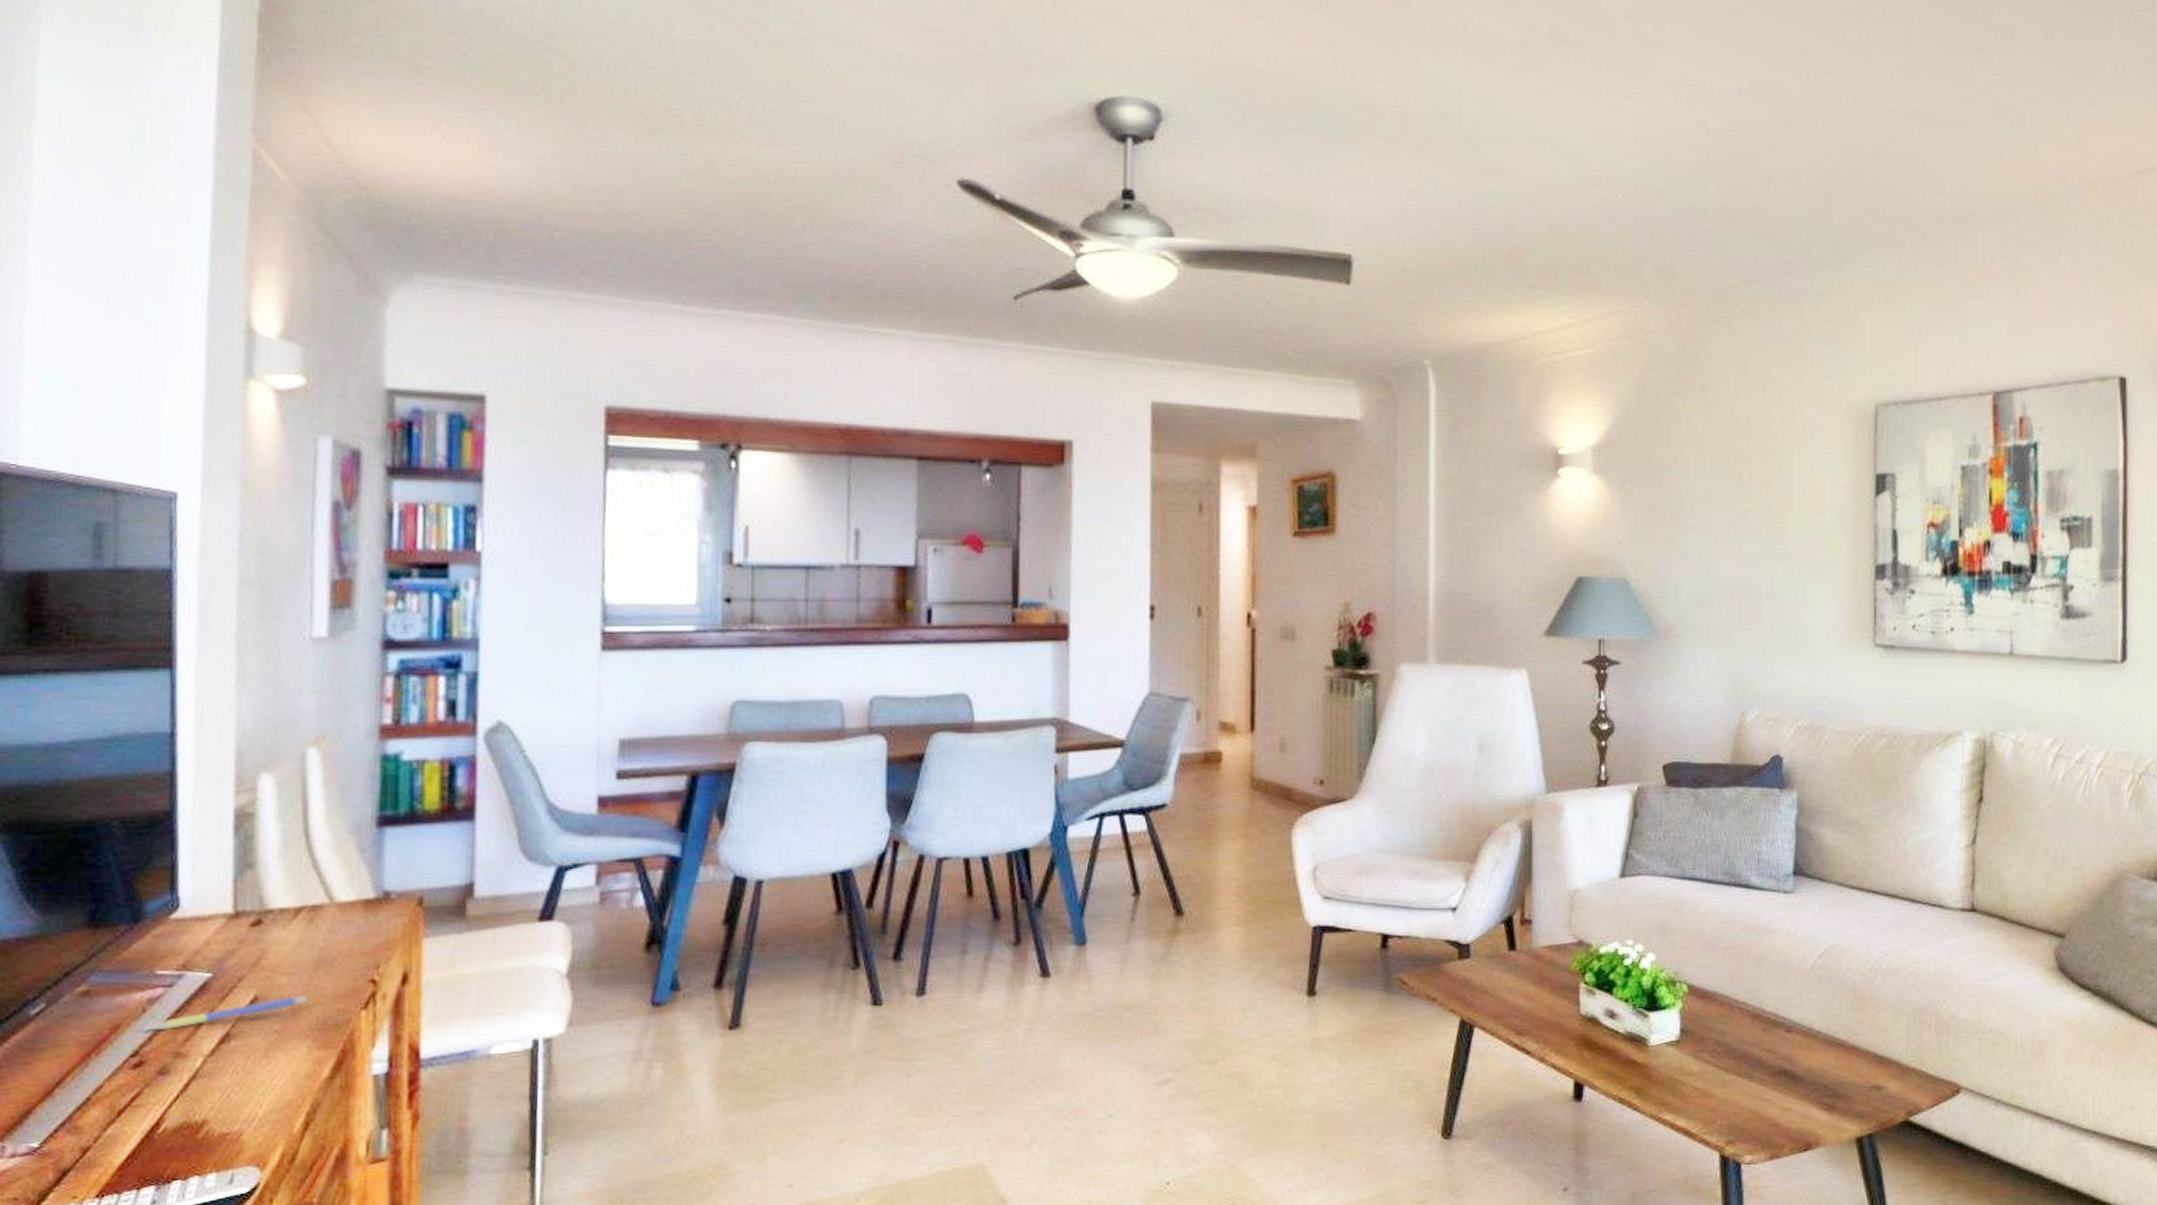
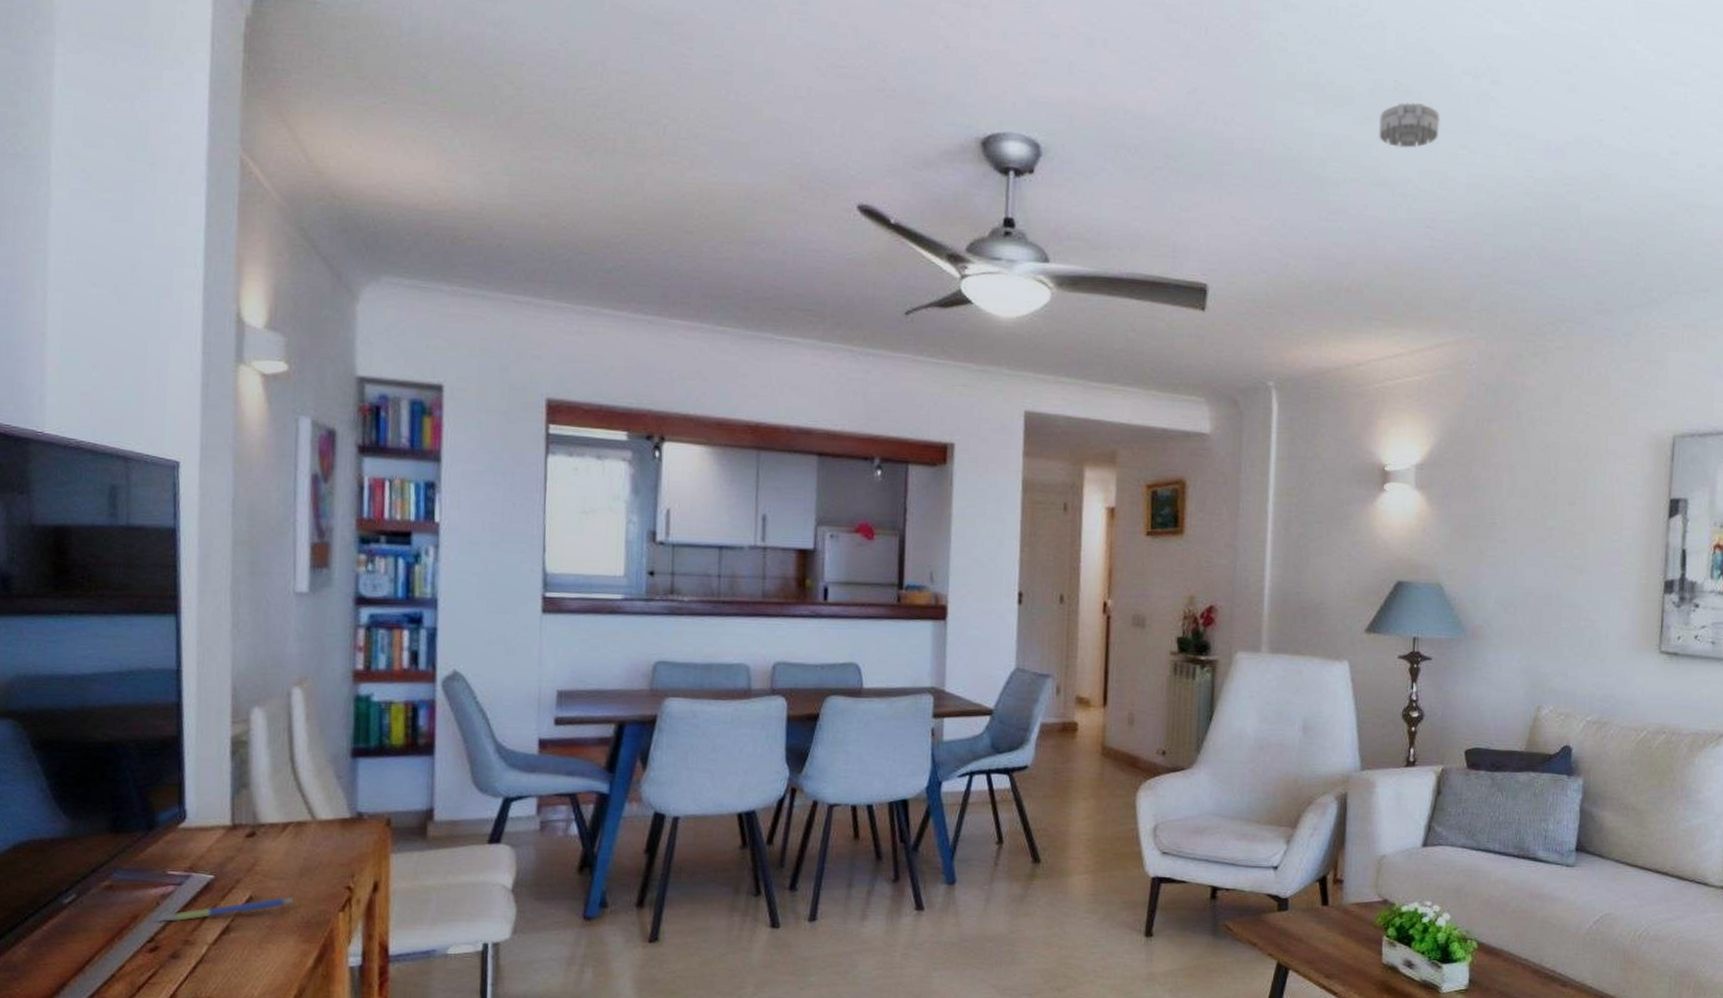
smoke detector: none [1535,52,1601,101] -> present [1379,102,1440,148]

